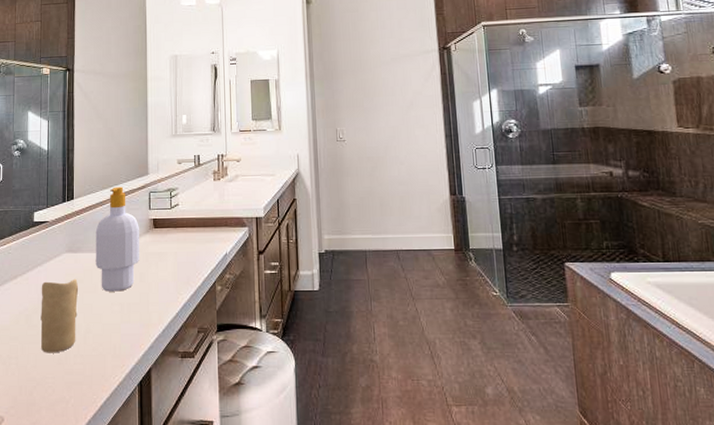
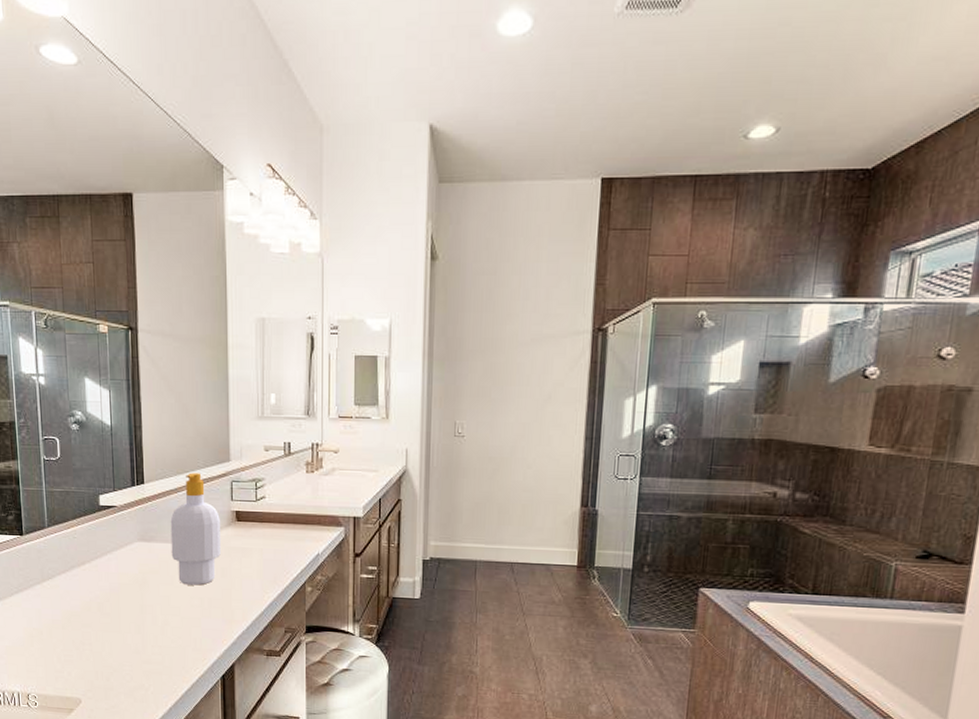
candle: present [41,278,79,353] -> none [112,569,154,643]

